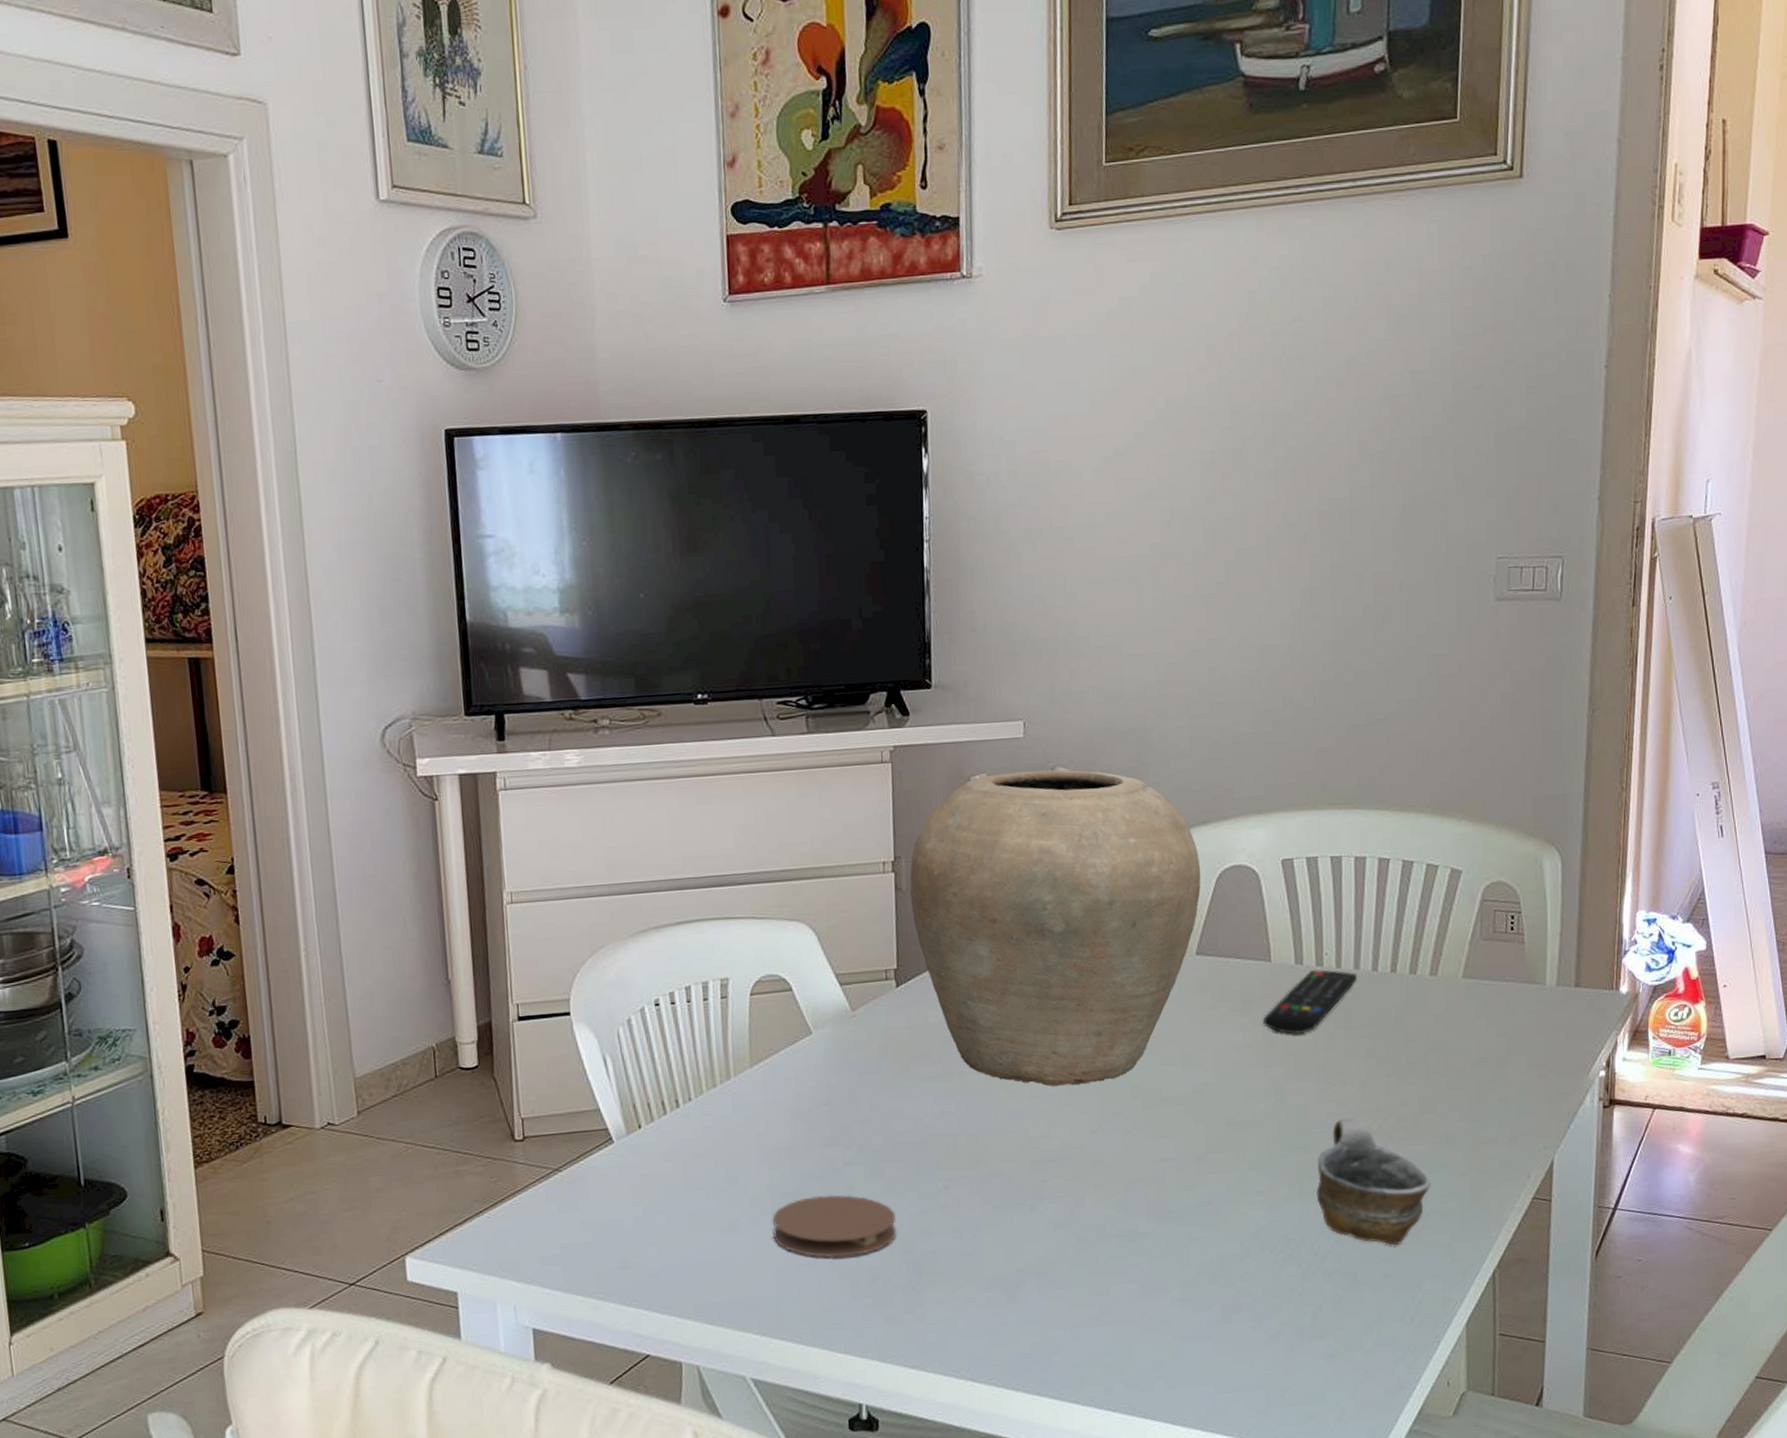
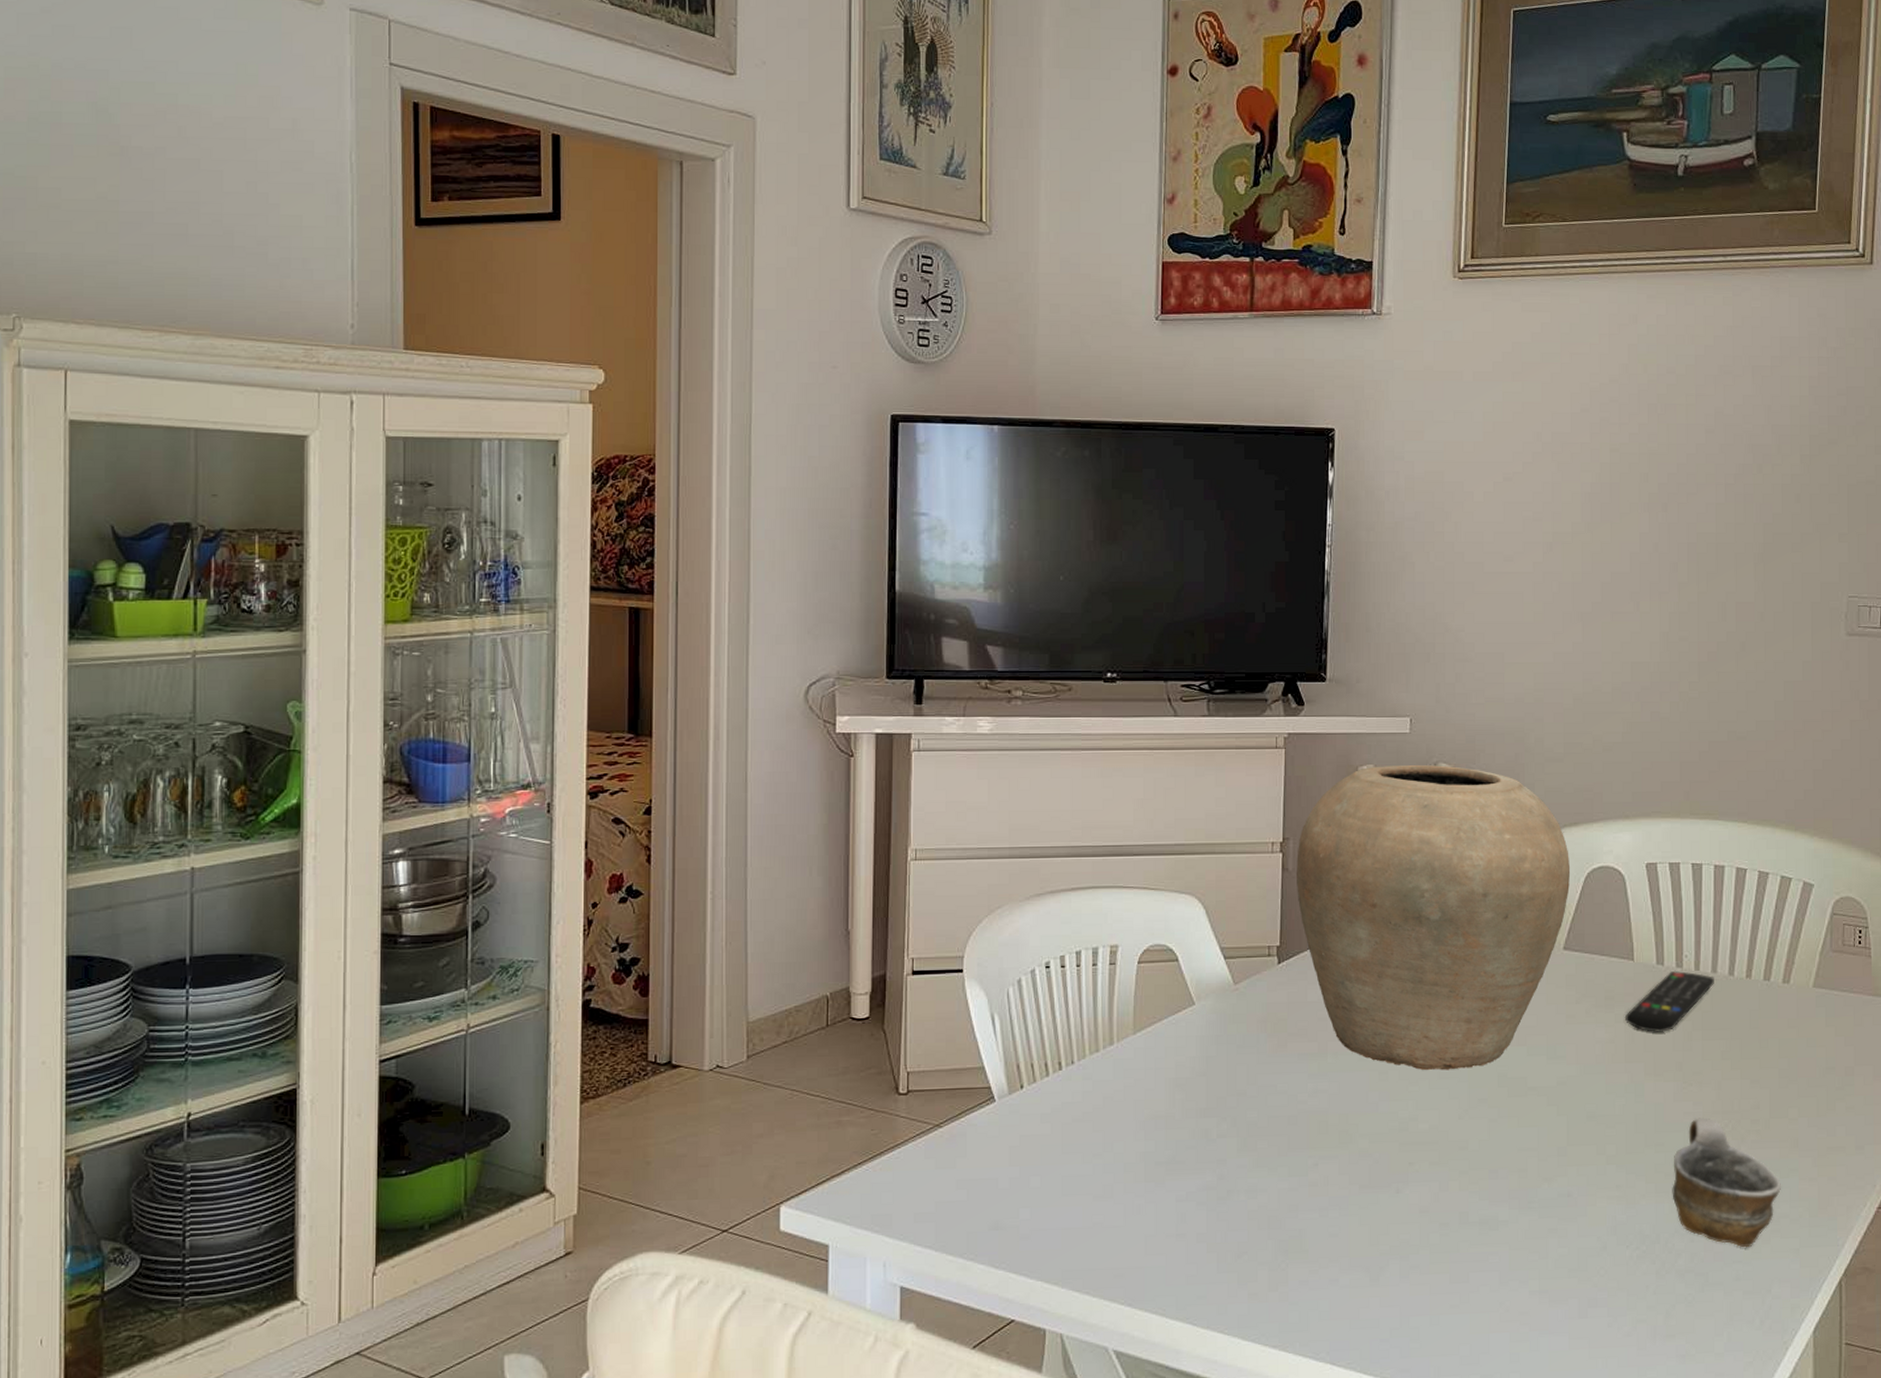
coaster: present [772,1194,897,1258] -> none [1143,1166,1266,1230]

